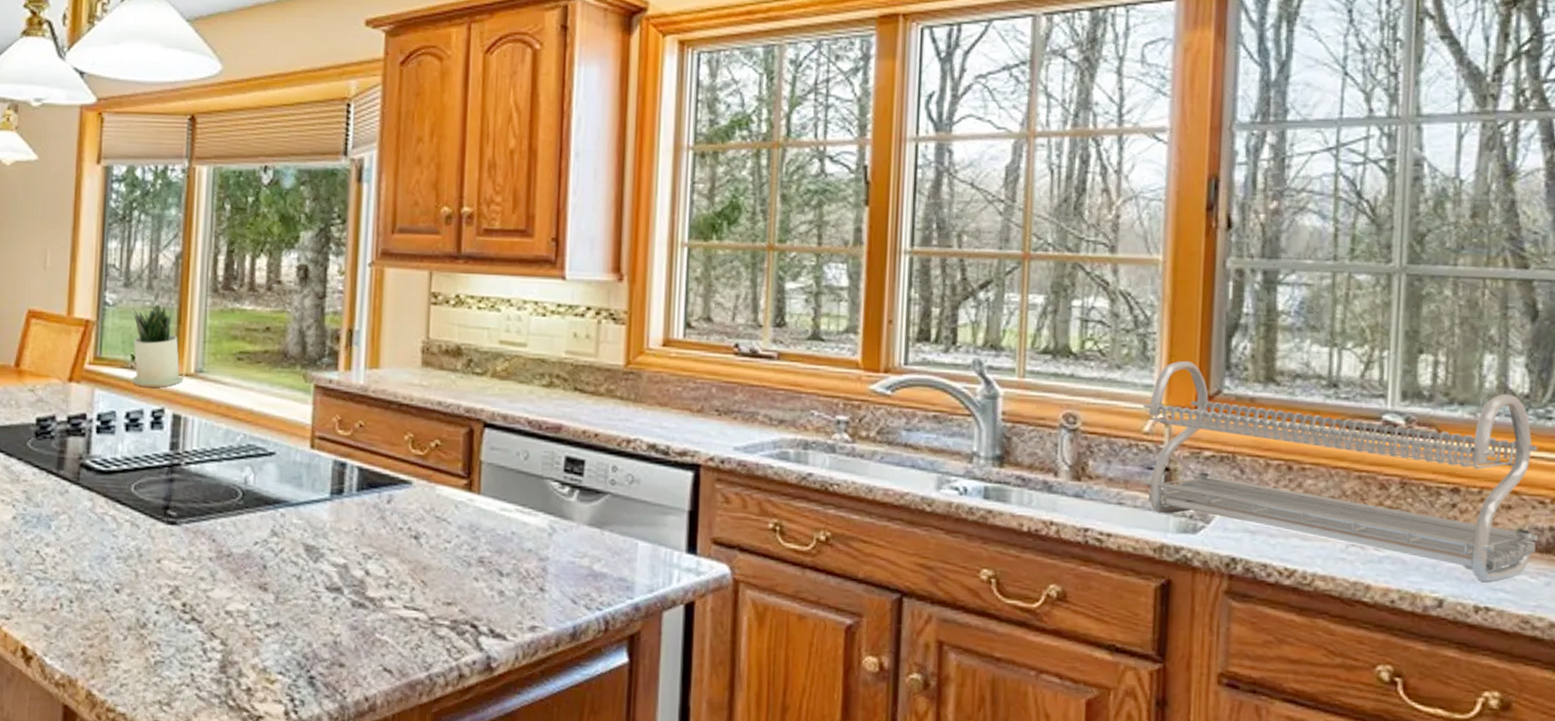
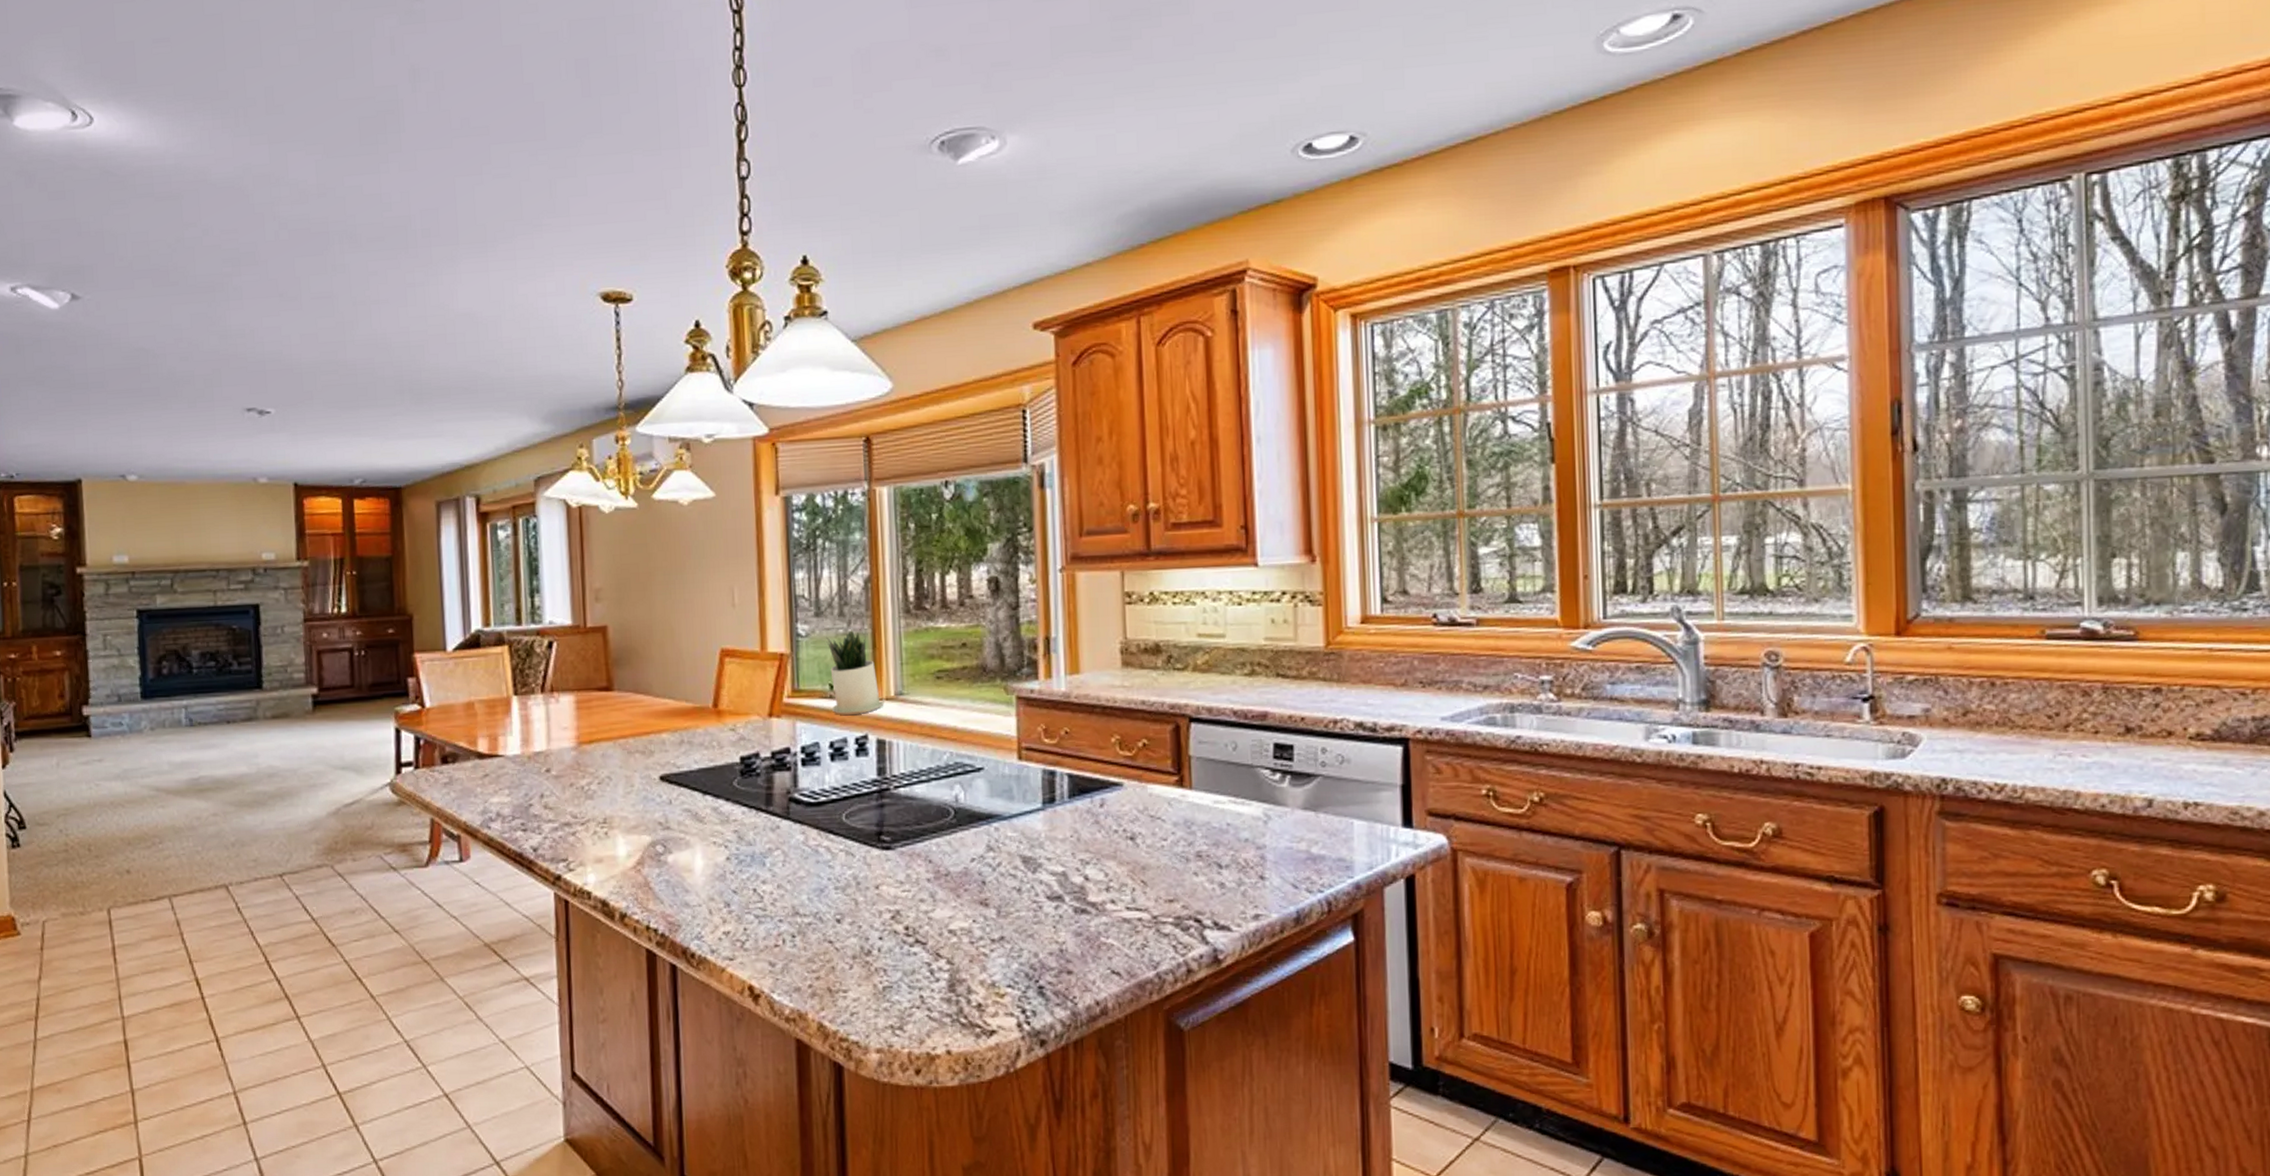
dish rack: present [1143,360,1539,583] -> none [1843,587,2242,778]

